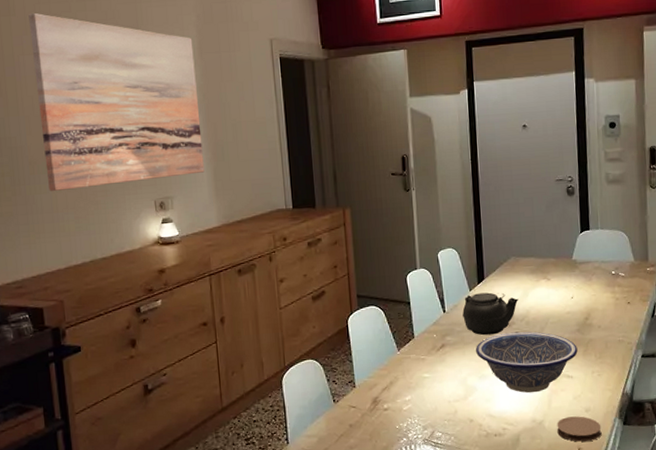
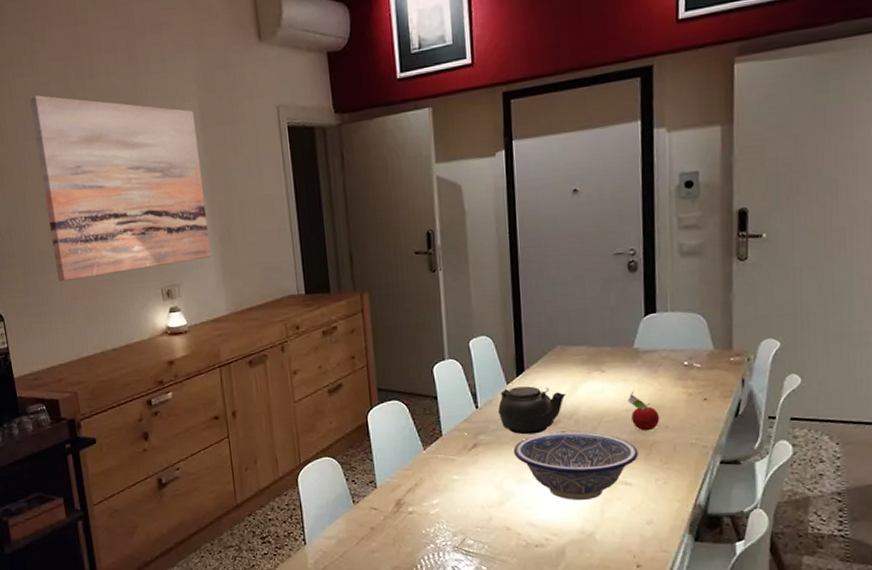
coaster: present [557,416,602,442] -> none [611,529,667,558]
fruit: none [568,298,594,331] -> present [628,394,660,431]

